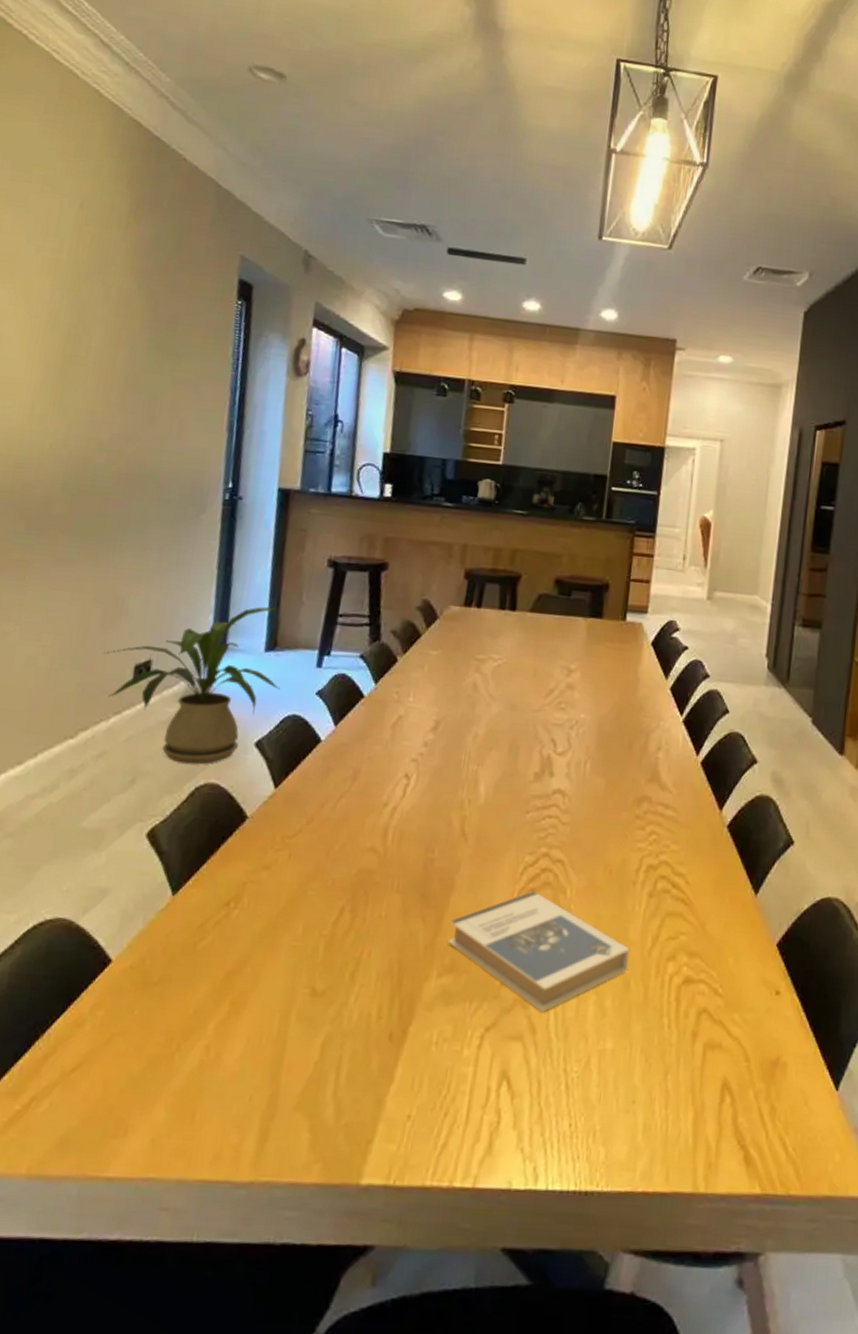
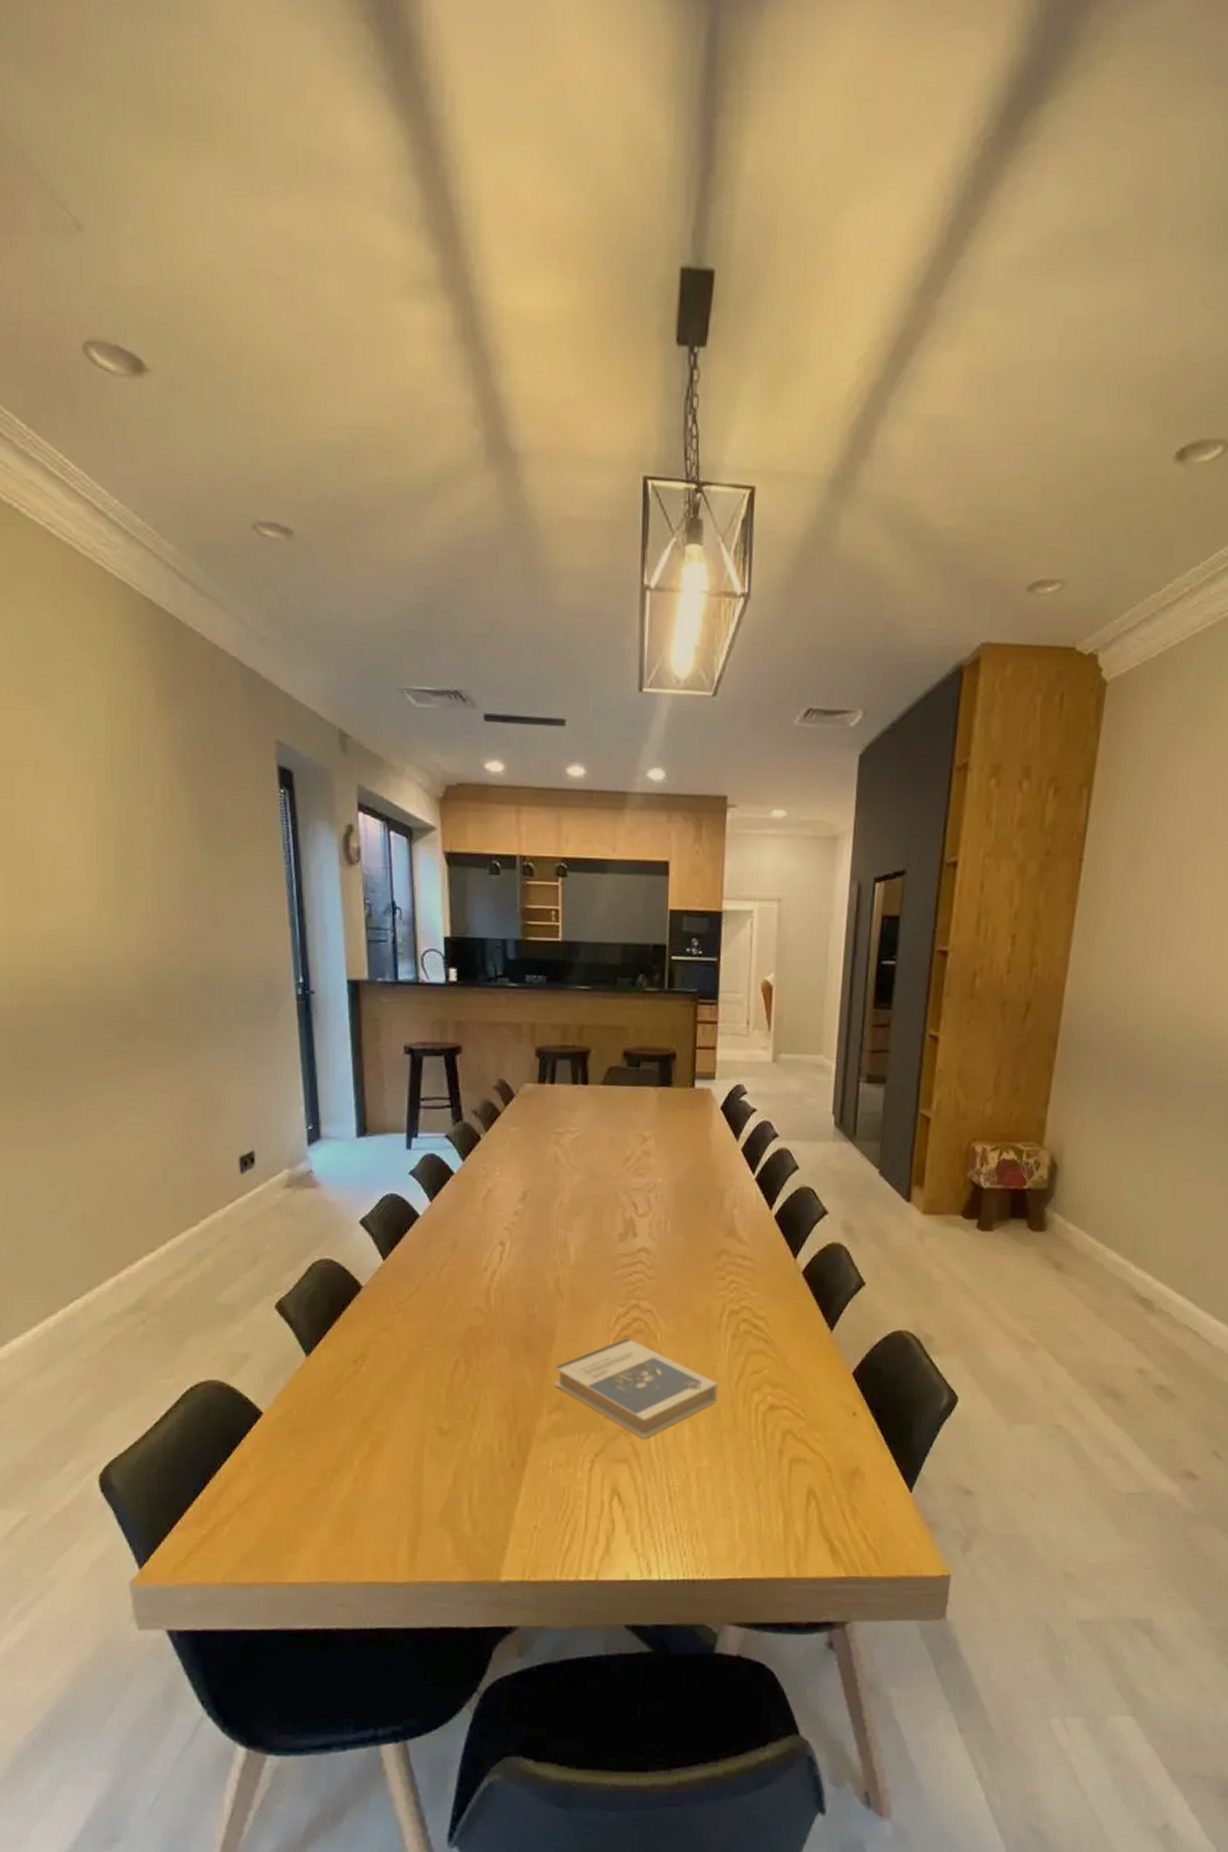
house plant: present [103,607,280,764] -> none [209,1095,375,1243]
kettle: present [475,479,502,507] -> none [539,956,564,984]
coffee maker: present [530,471,558,510] -> none [592,945,618,984]

